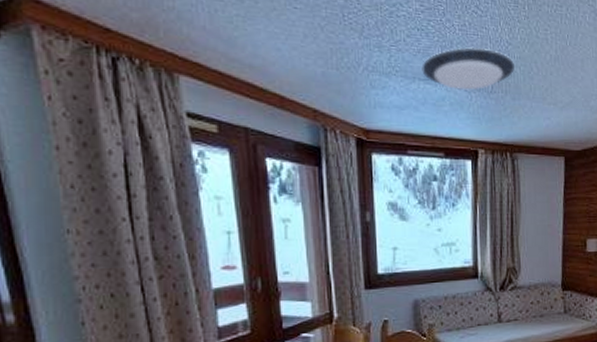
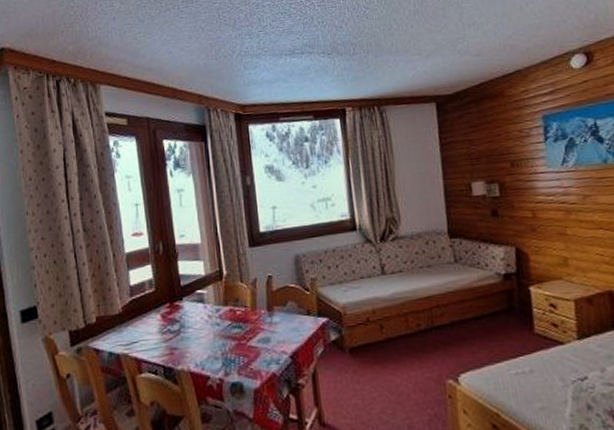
ceiling light: present [421,46,516,91] -> none [287,16,375,58]

